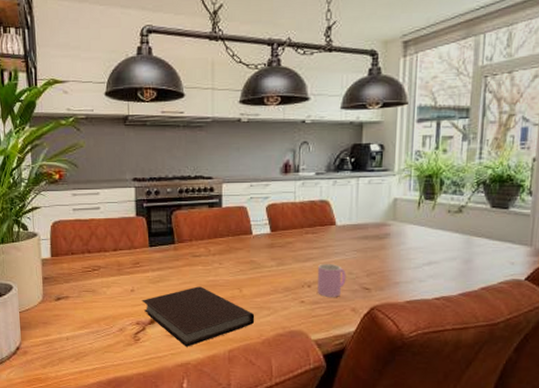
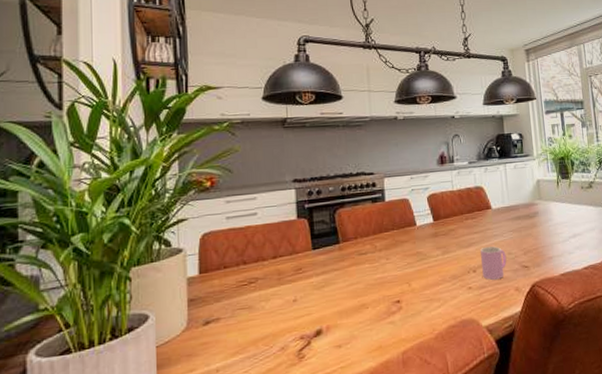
notebook: present [142,286,255,347] -> none [306,285,426,356]

